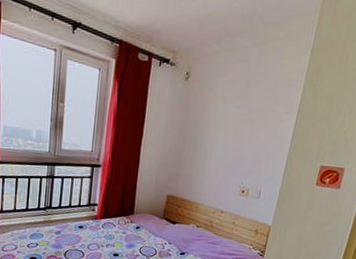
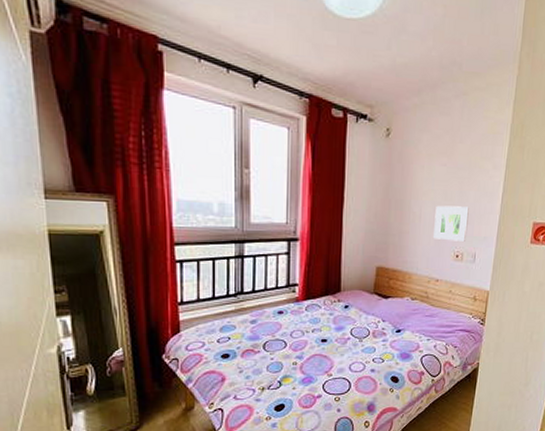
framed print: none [222,144,258,179] -> present [433,205,469,241]

